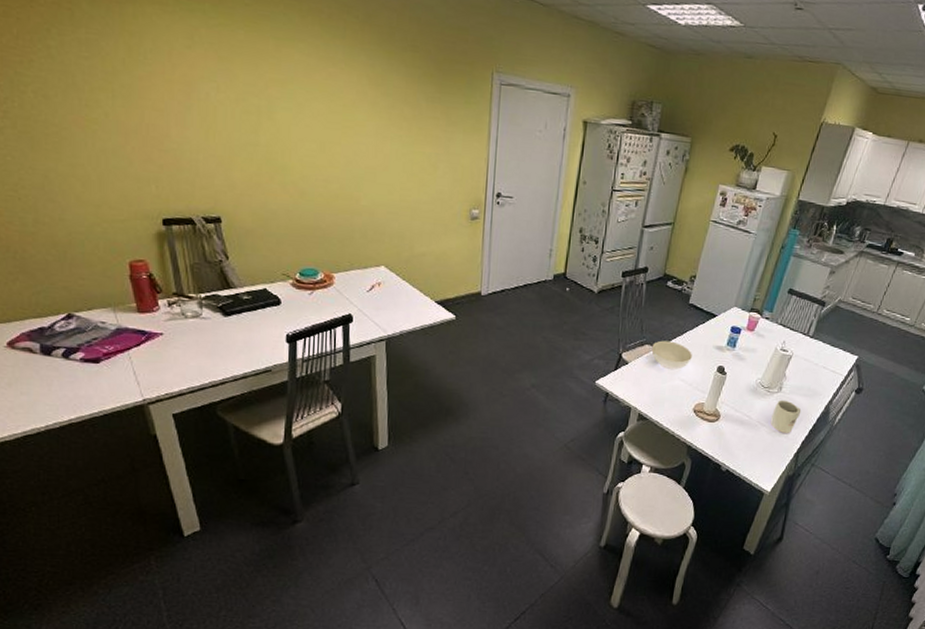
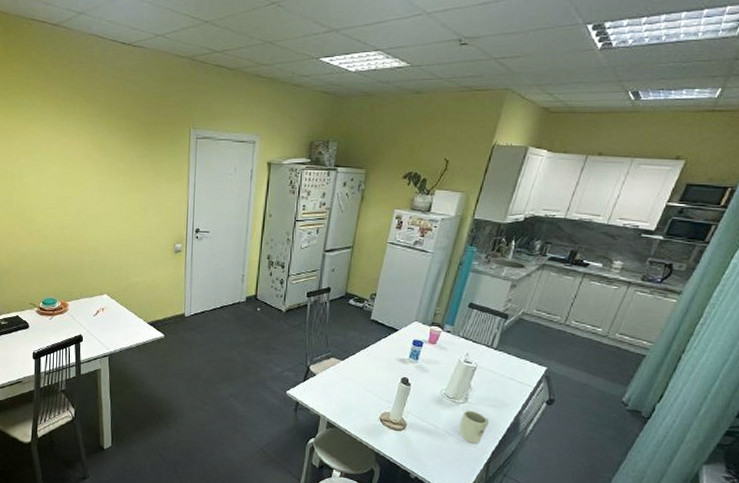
bowl: present [651,340,692,371] -> none [337,354,376,382]

